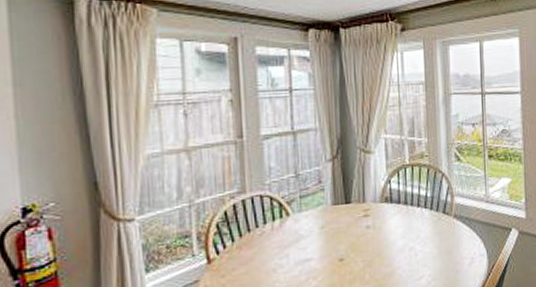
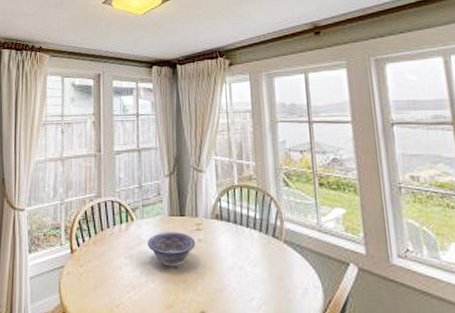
decorative bowl: none [306,221,364,260] -> present [147,232,196,267]

